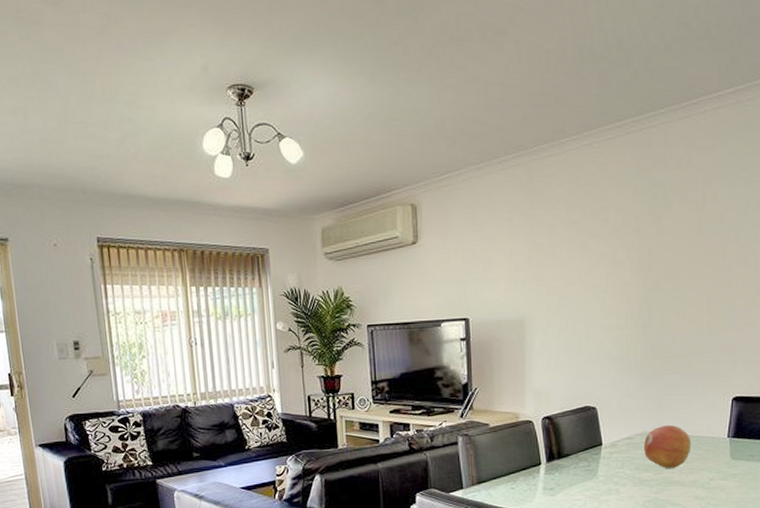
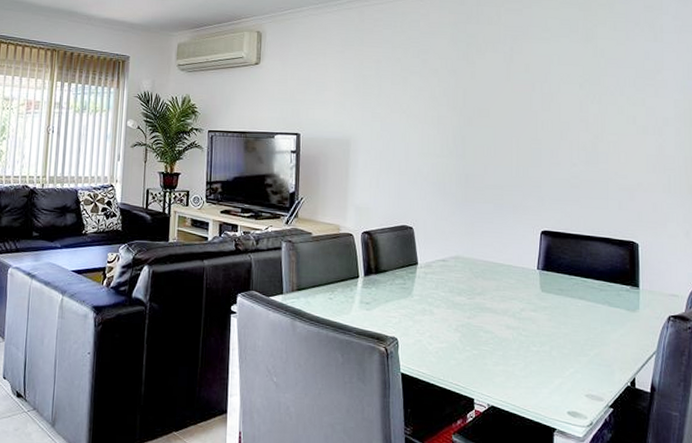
fruit: present [643,424,691,468] -> none [457,251,503,295]

